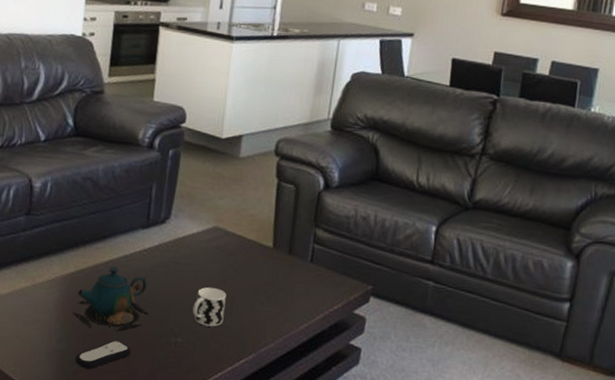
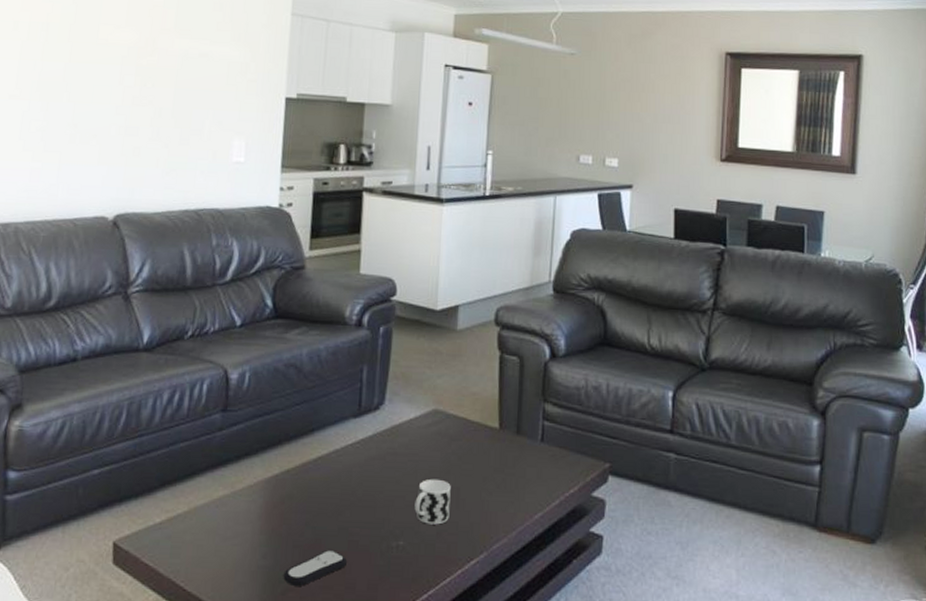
teapot: present [73,266,150,331] -> none [279,463,366,539]

